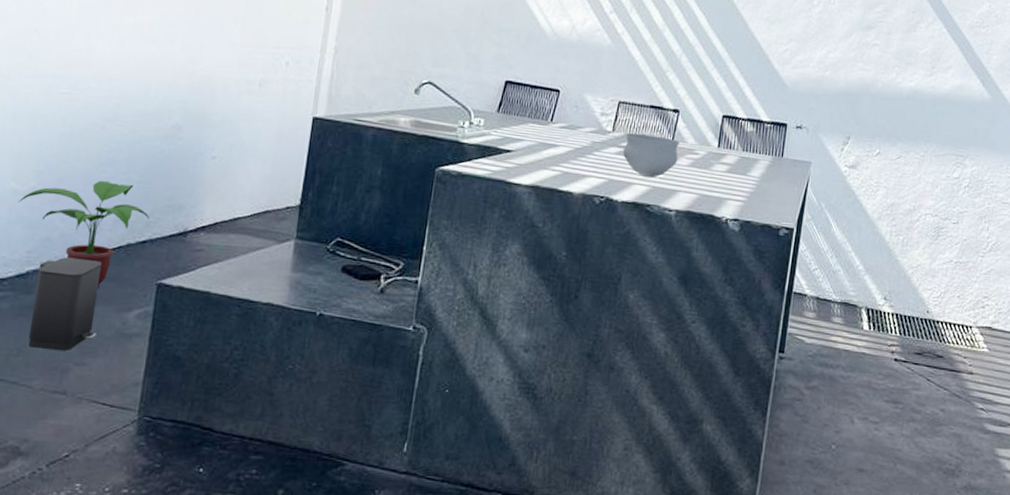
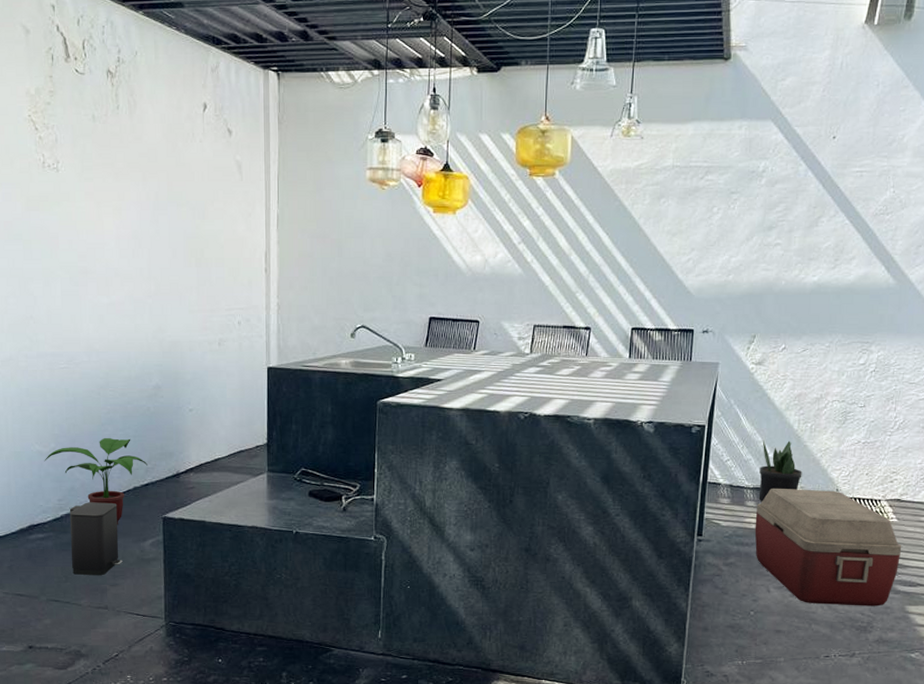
bowl: present [623,133,680,178] -> none [542,353,593,392]
cooler: none [840,304,993,447] -> present [754,488,902,606]
planter: none [846,250,893,318] -> present [758,440,802,501]

